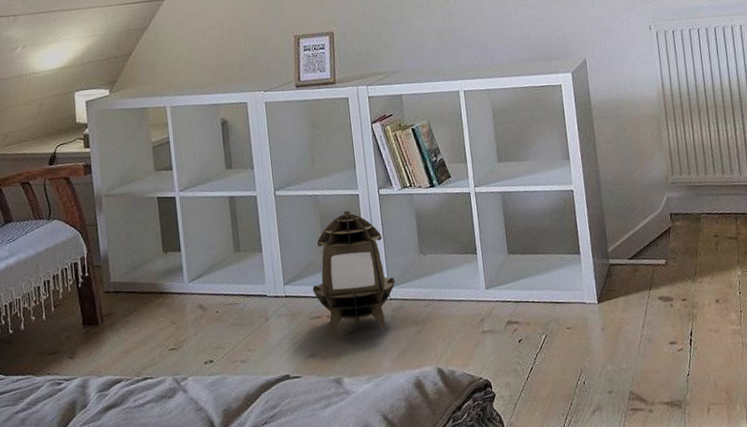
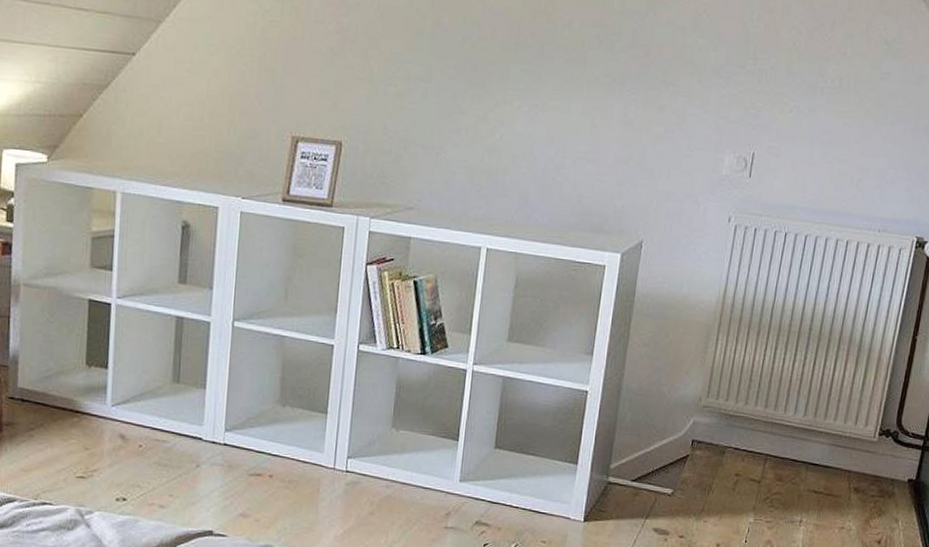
lantern: present [312,210,395,337] -> none [257,361,357,504]

